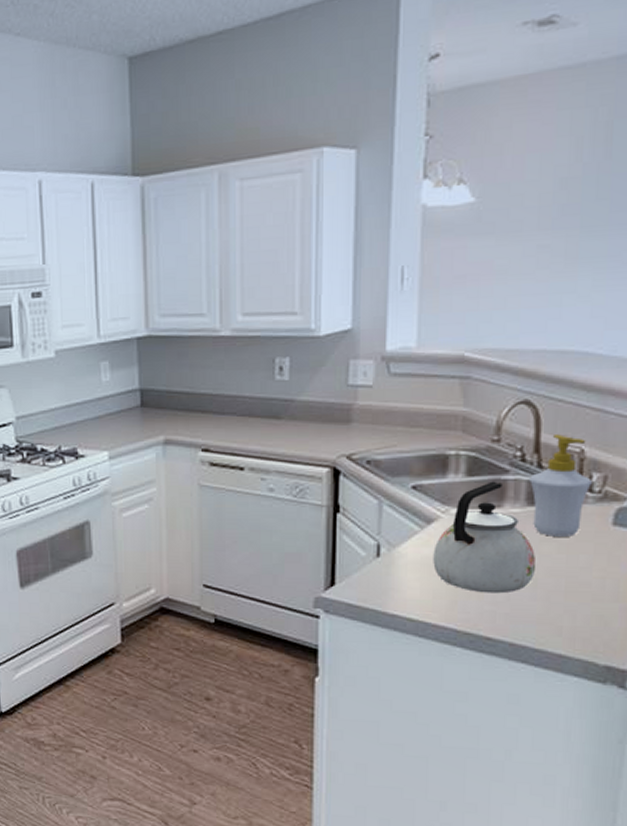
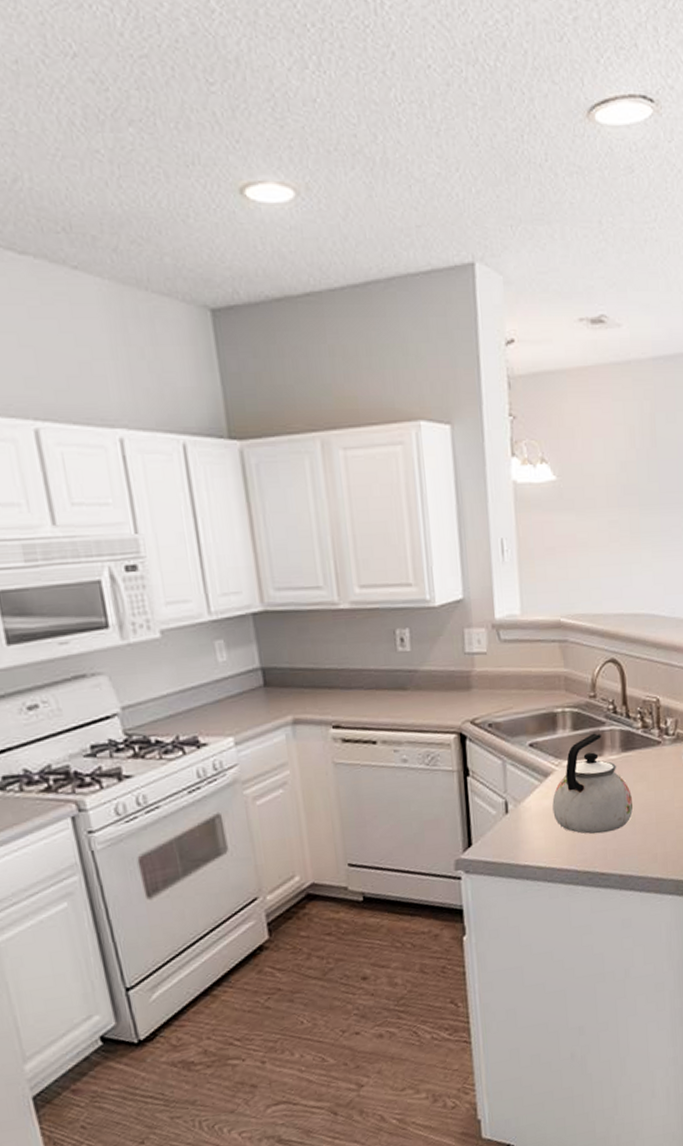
soap bottle: present [530,434,592,537] -> none [621,687,667,777]

